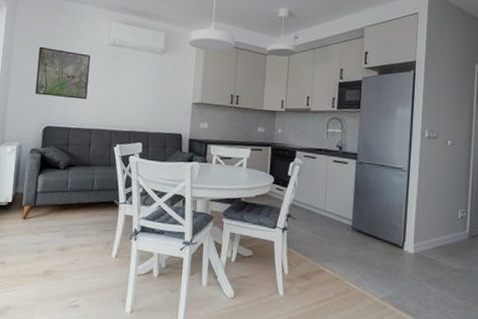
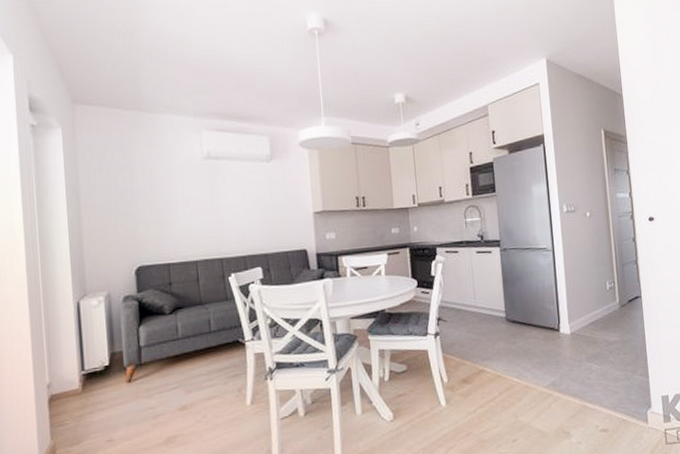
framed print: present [35,46,91,100] -> none [114,171,185,230]

